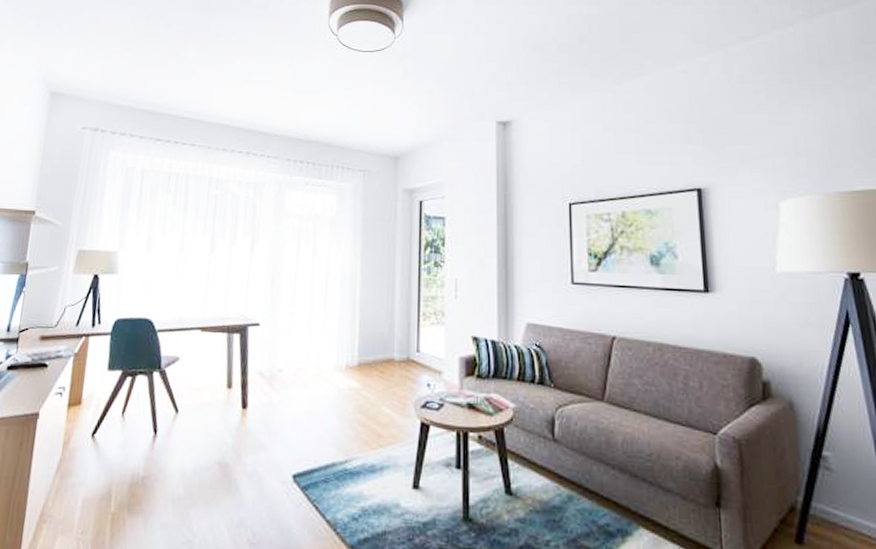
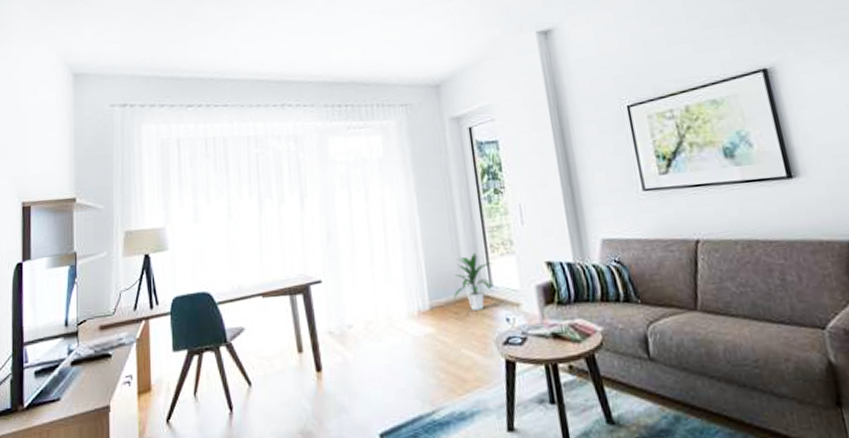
indoor plant: none [382,319,423,372] -> present [453,253,493,311]

